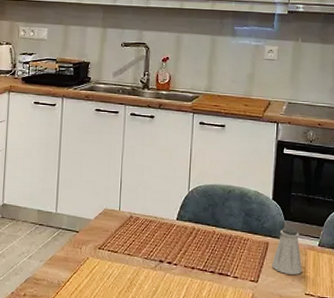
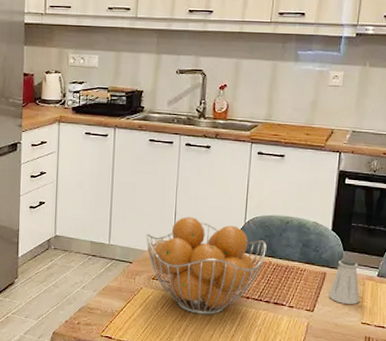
fruit basket: none [92,185,210,286] -> present [146,217,267,315]

